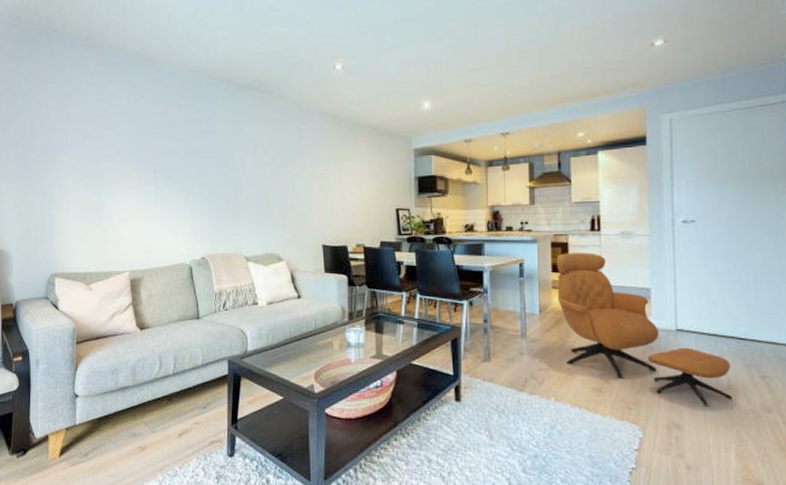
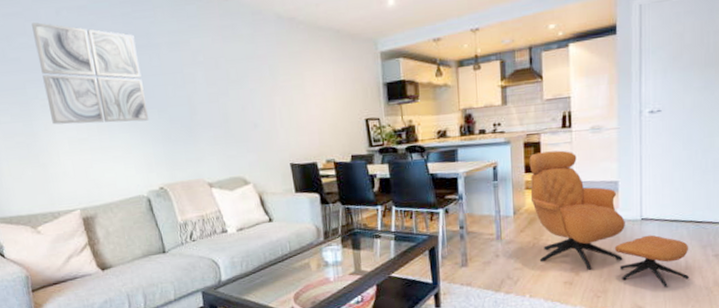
wall art: none [113,108,200,197] -> present [32,22,149,125]

